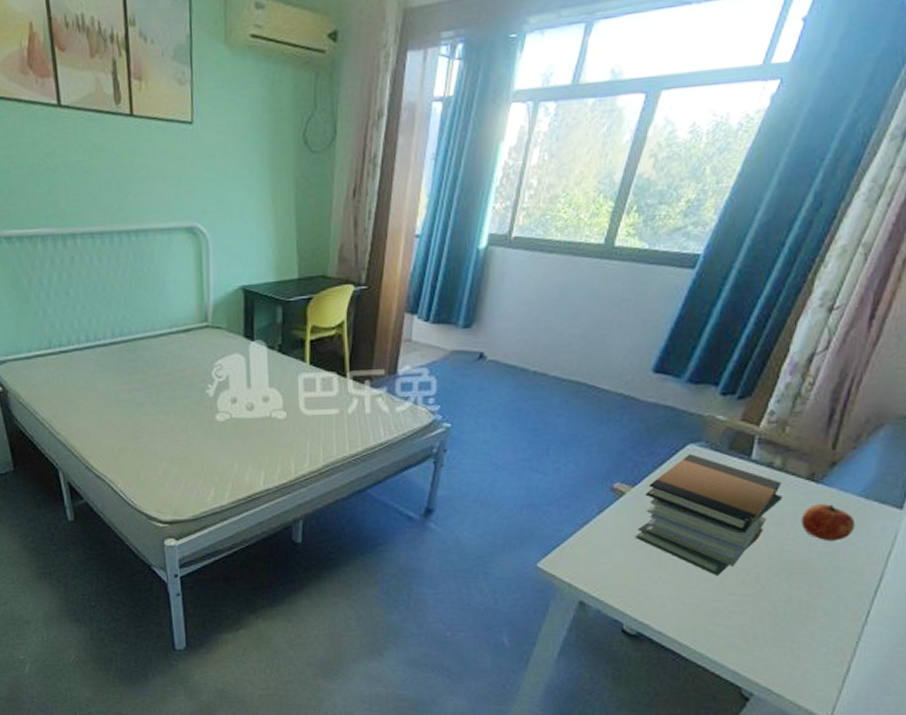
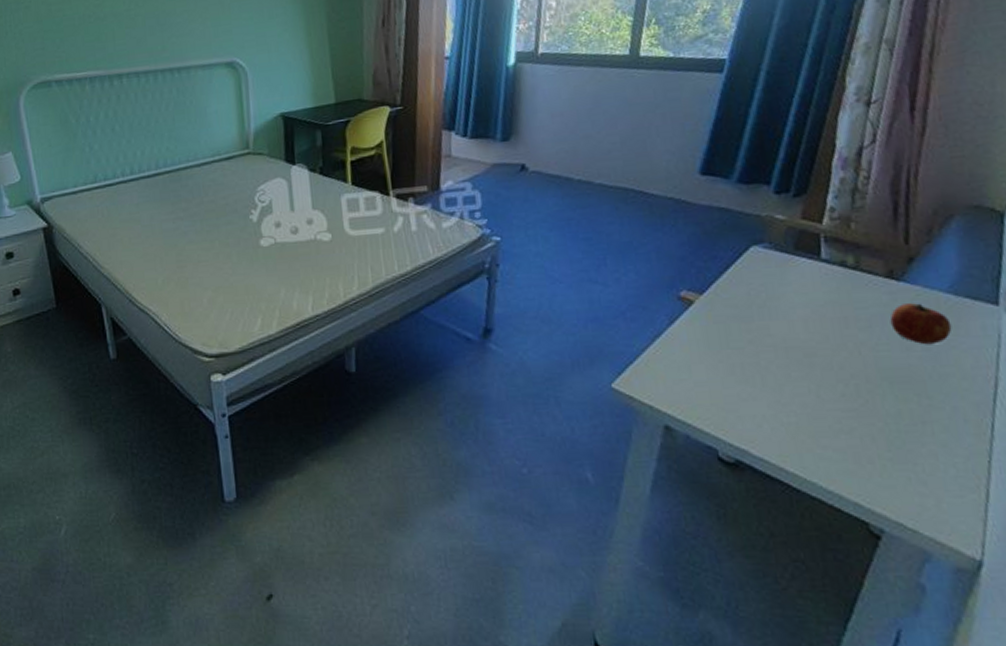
book stack: present [635,454,782,576] -> none [713,256,864,390]

